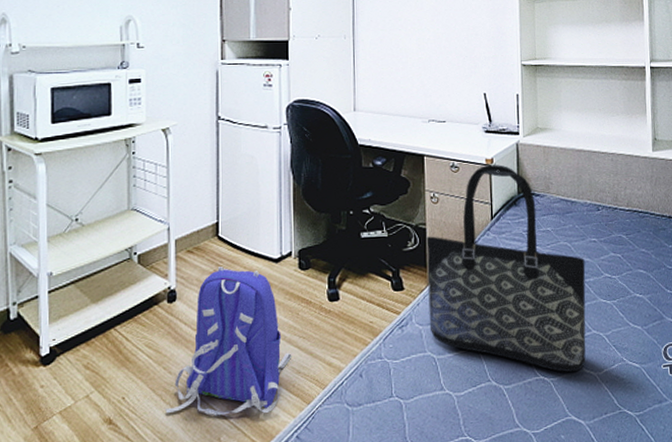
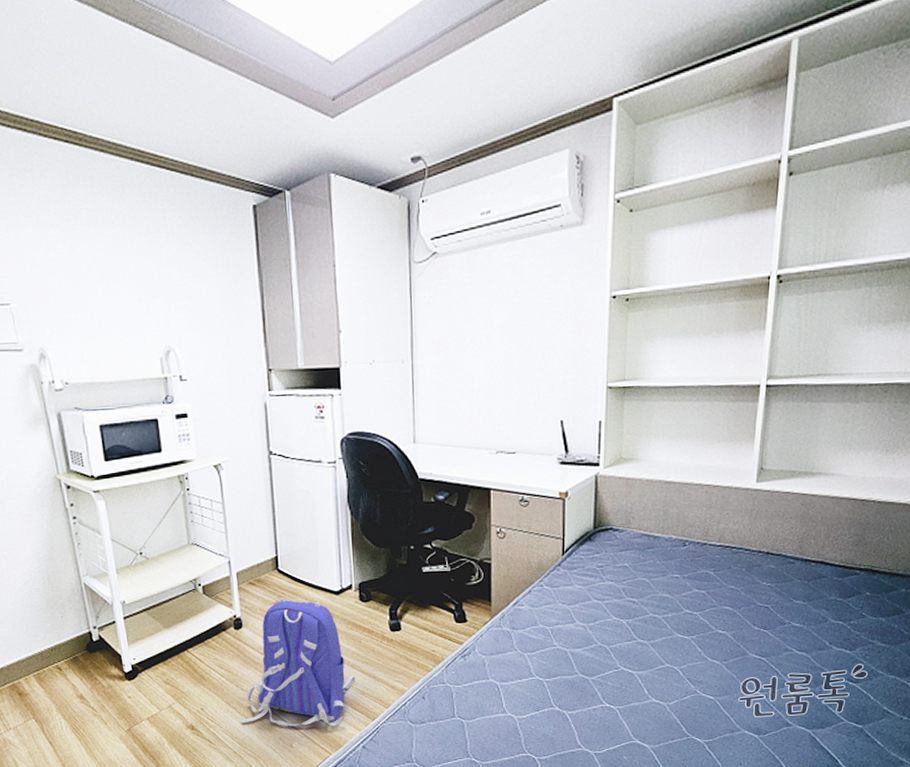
tote bag: present [426,165,586,373] -> none [491,498,664,702]

